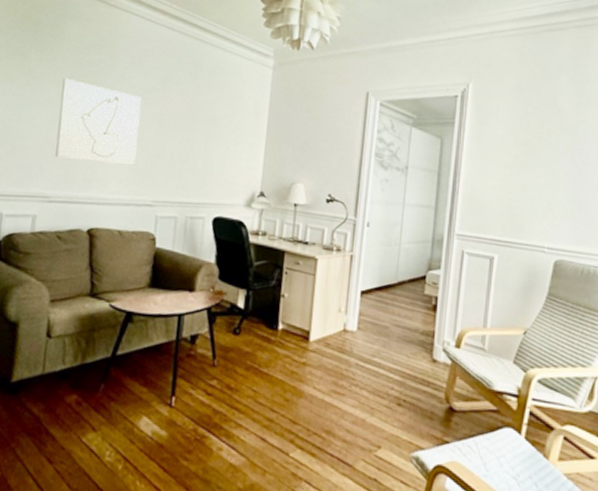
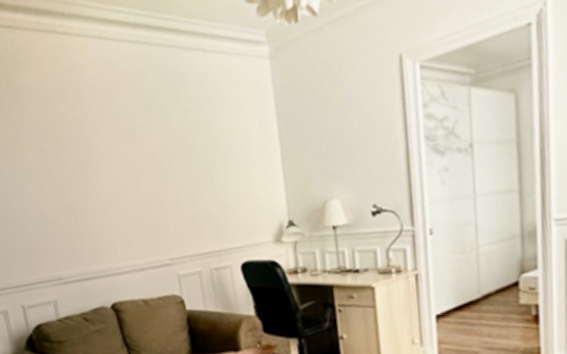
wall art: present [55,78,141,166] -> none [36,138,140,234]

